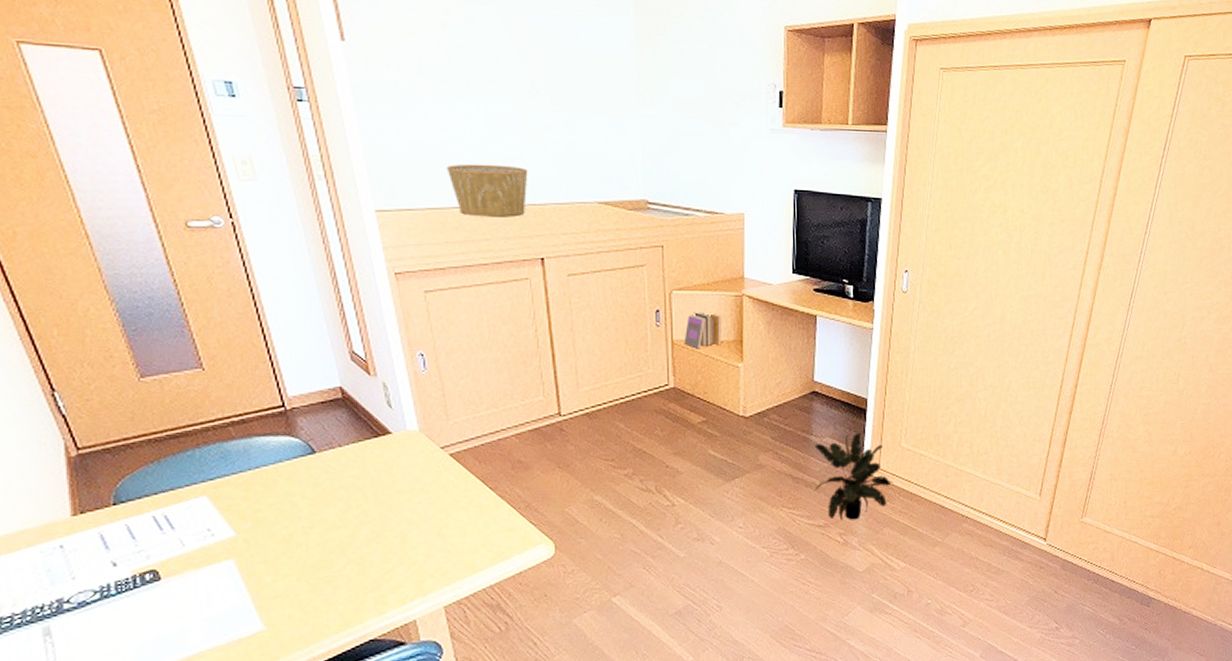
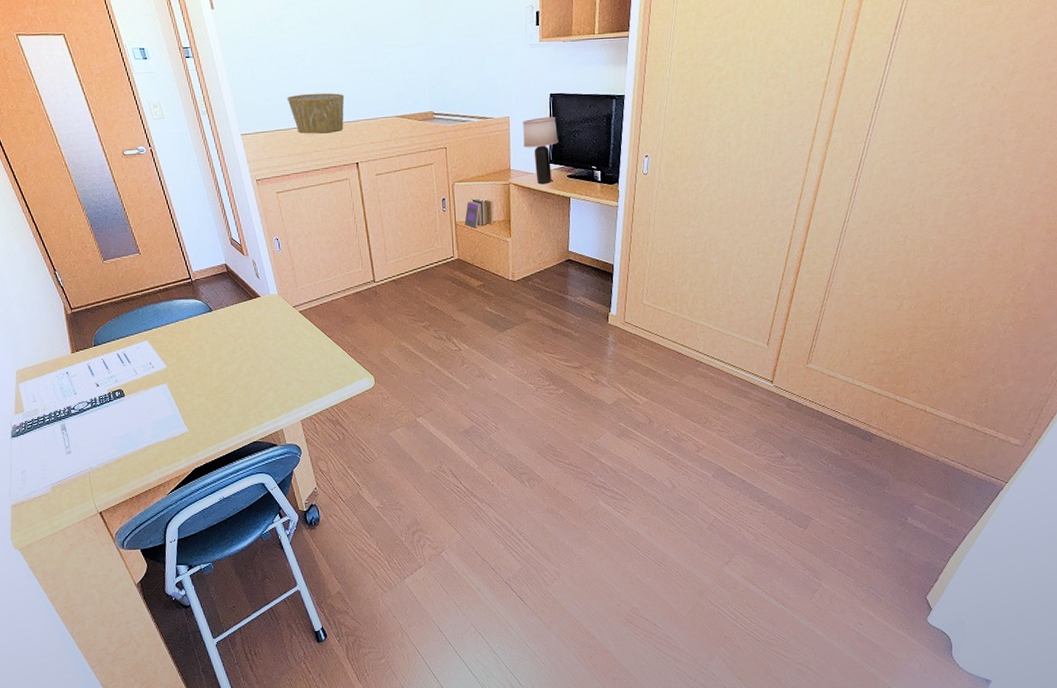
table lamp: none [759,217,803,297] -> present [522,117,558,184]
potted plant: present [814,432,893,521] -> none [570,292,636,364]

